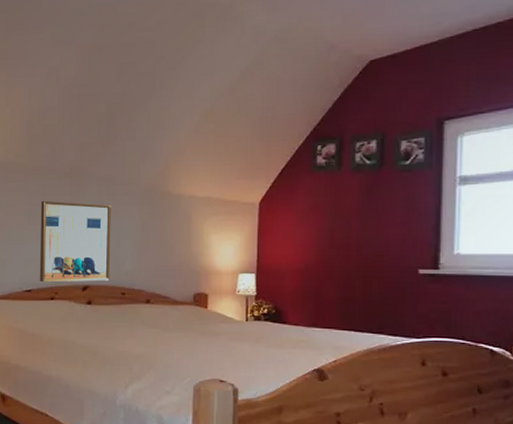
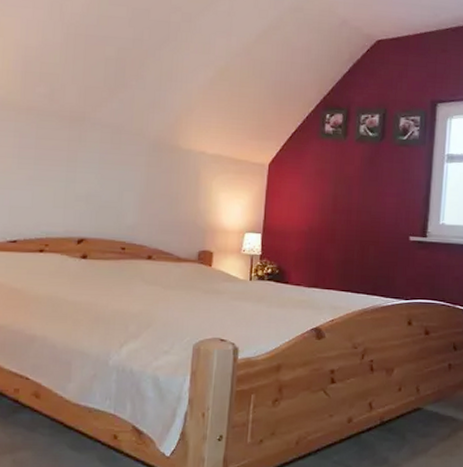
wall art: present [39,200,111,283] -> none [27,143,115,234]

